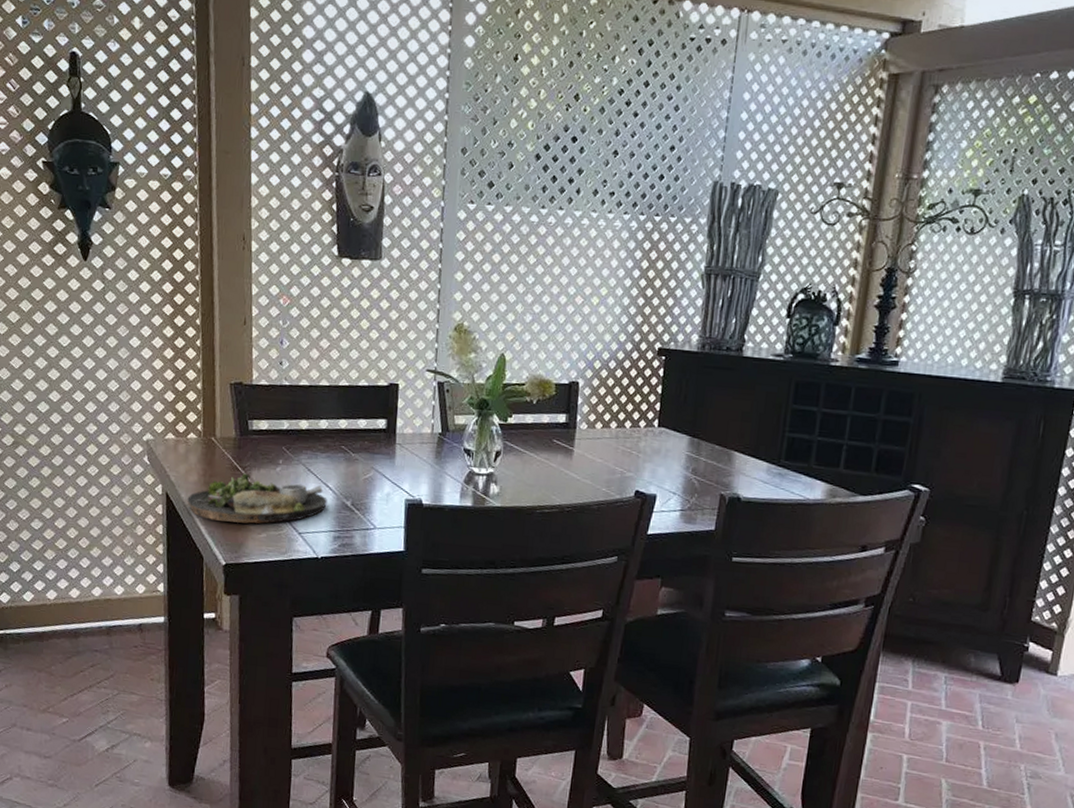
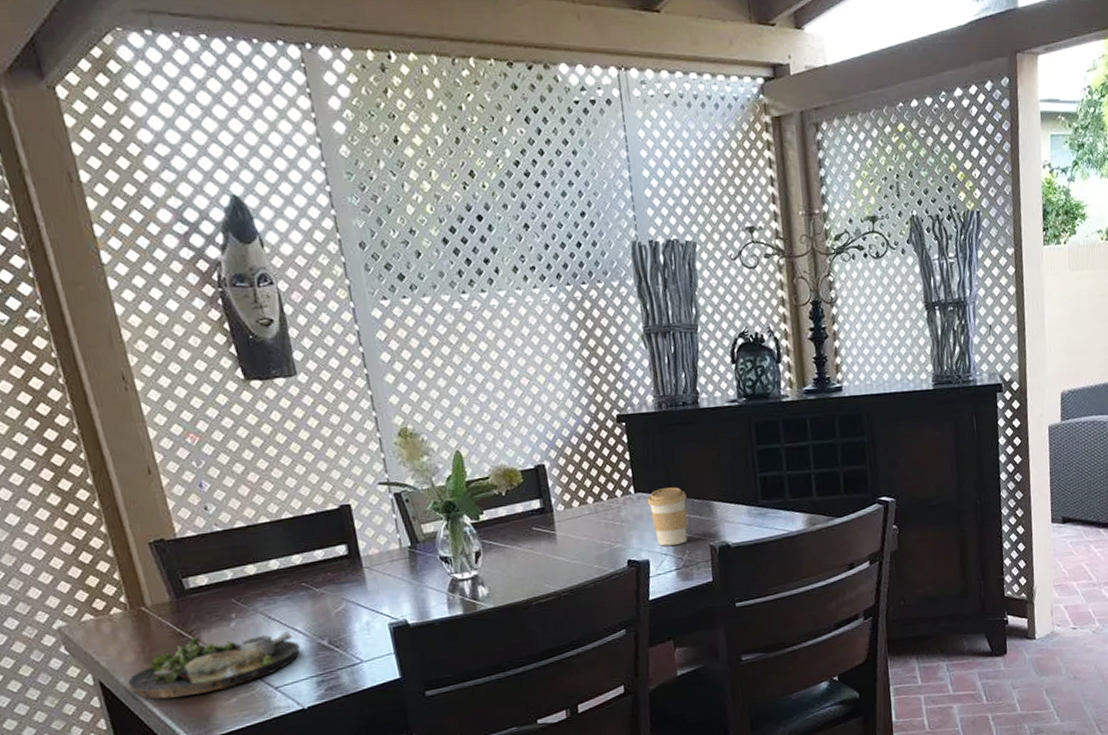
coffee cup: none [668,428,709,487] -> present [647,487,688,547]

